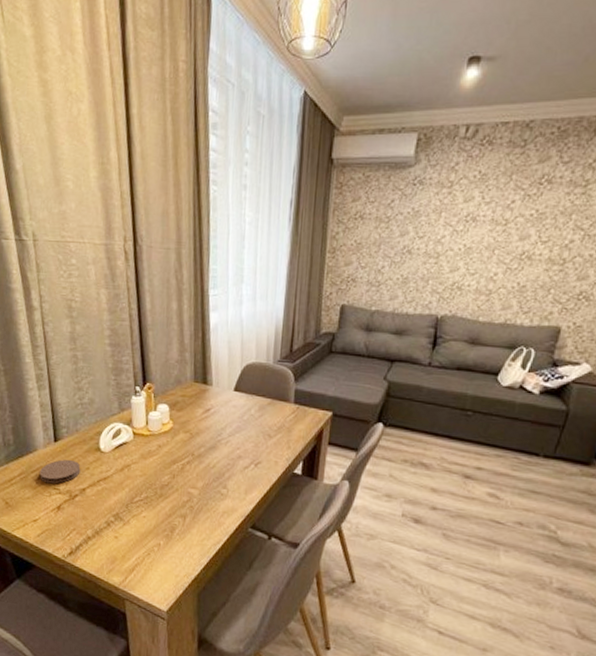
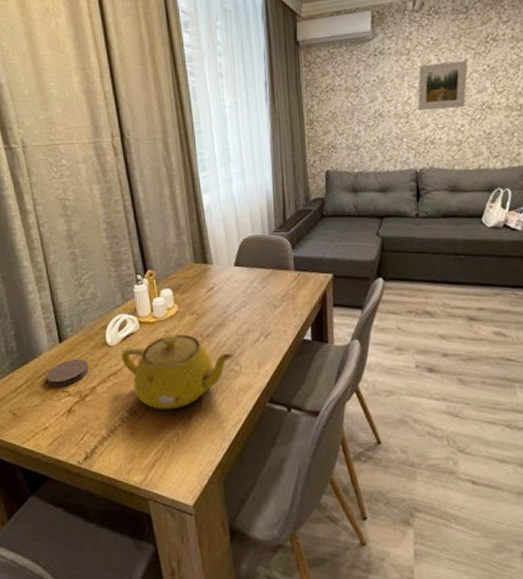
teapot: none [112,449,223,522] -> present [120,334,234,411]
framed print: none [451,201,515,255] -> present [417,60,468,111]

